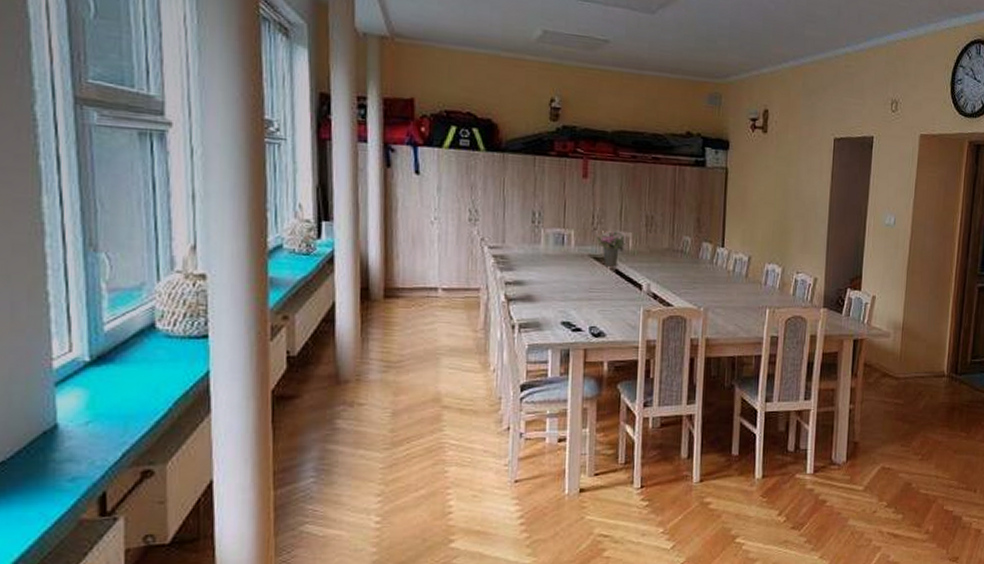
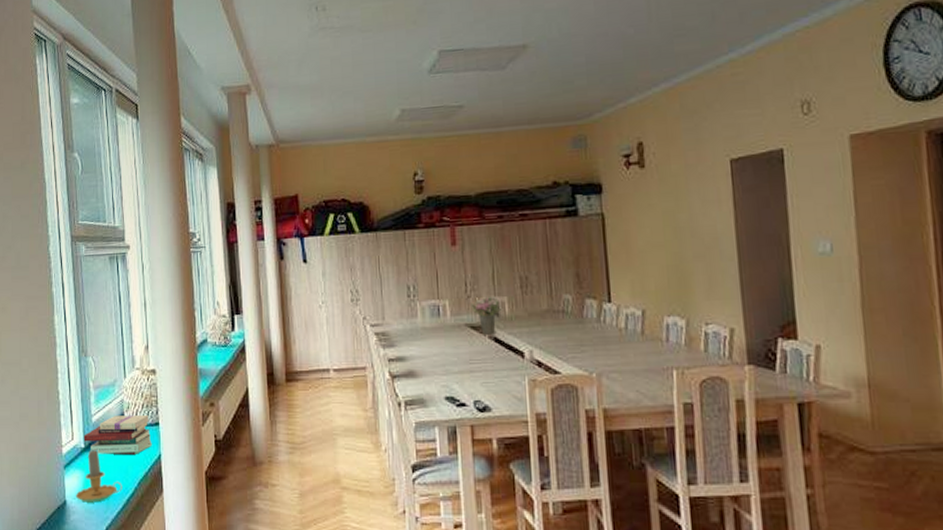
candle: none [73,363,150,426] -> present [75,449,122,503]
books: none [88,325,197,370] -> present [83,415,152,454]

